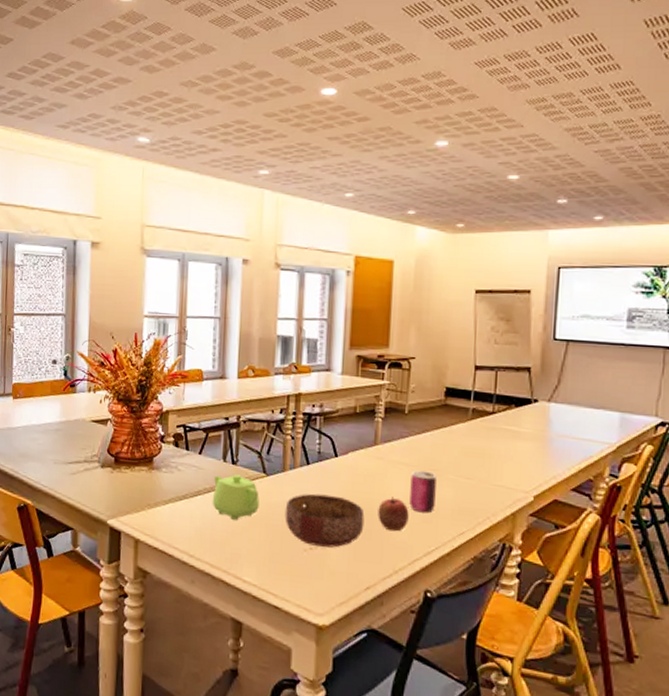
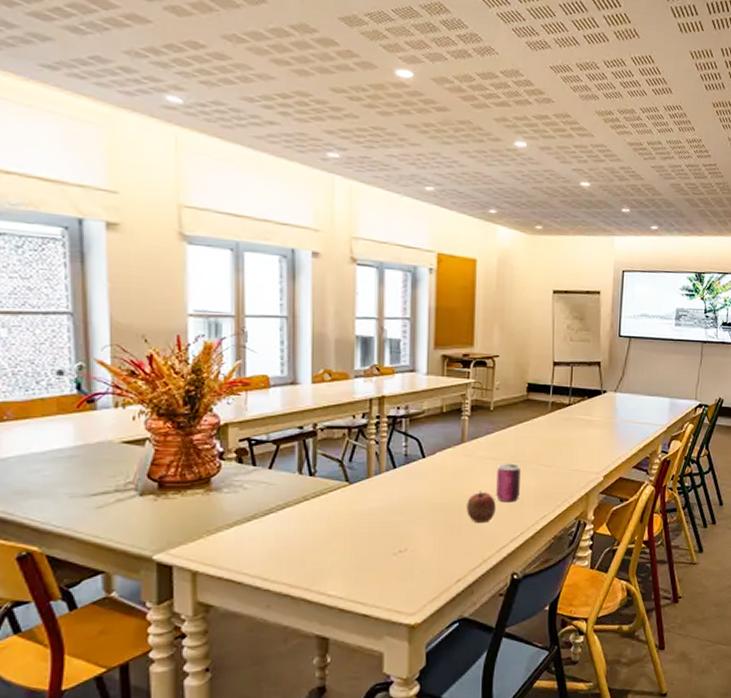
teapot: present [212,474,259,520] -> none [287,486,342,534]
bowl: present [284,493,365,548] -> none [371,496,454,548]

